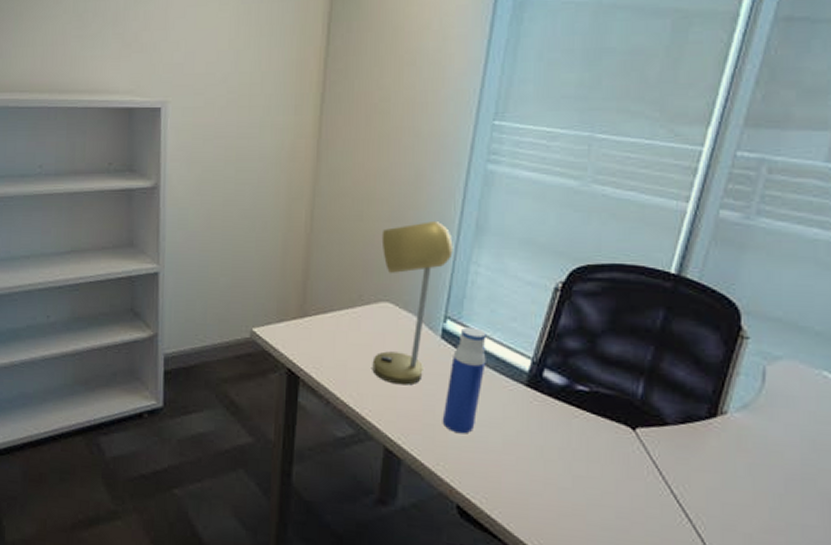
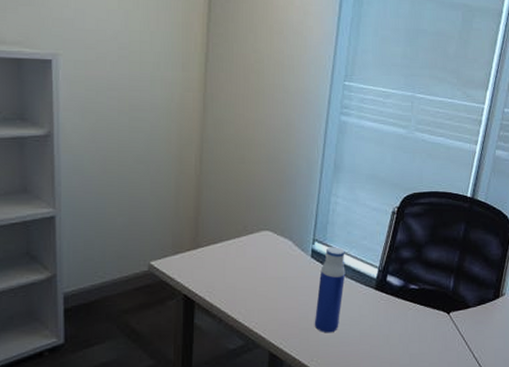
desk lamp: present [372,221,453,385] -> none [257,163,318,299]

